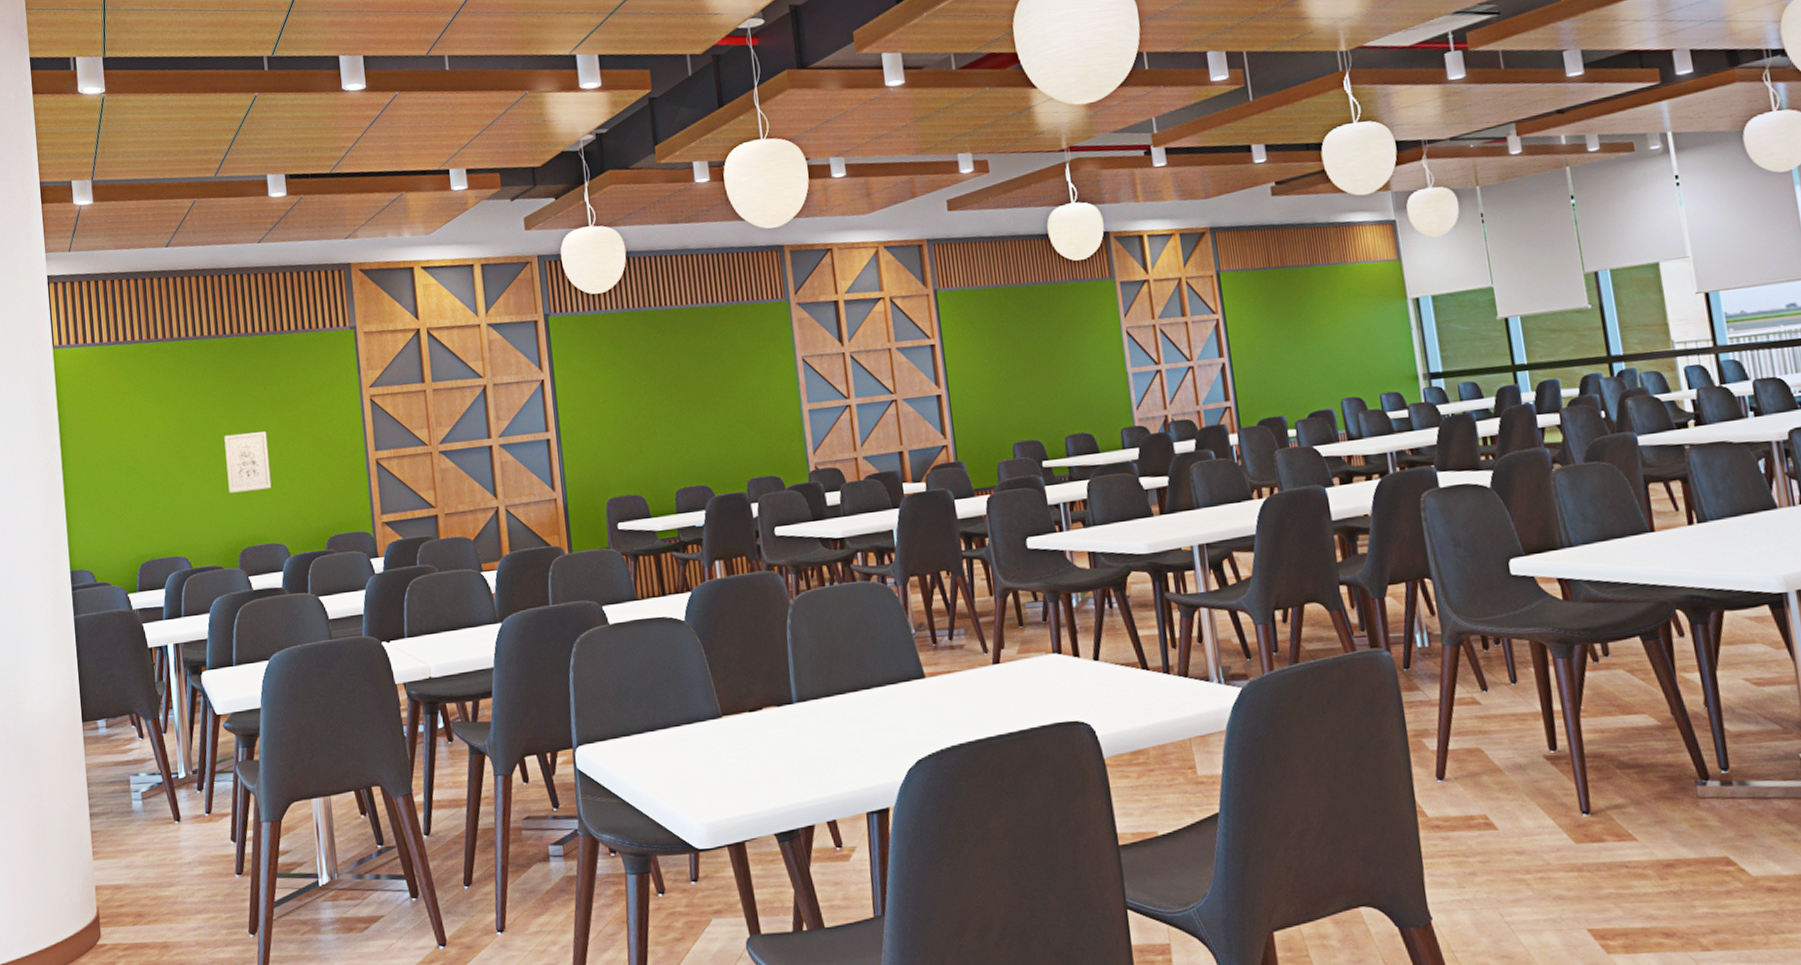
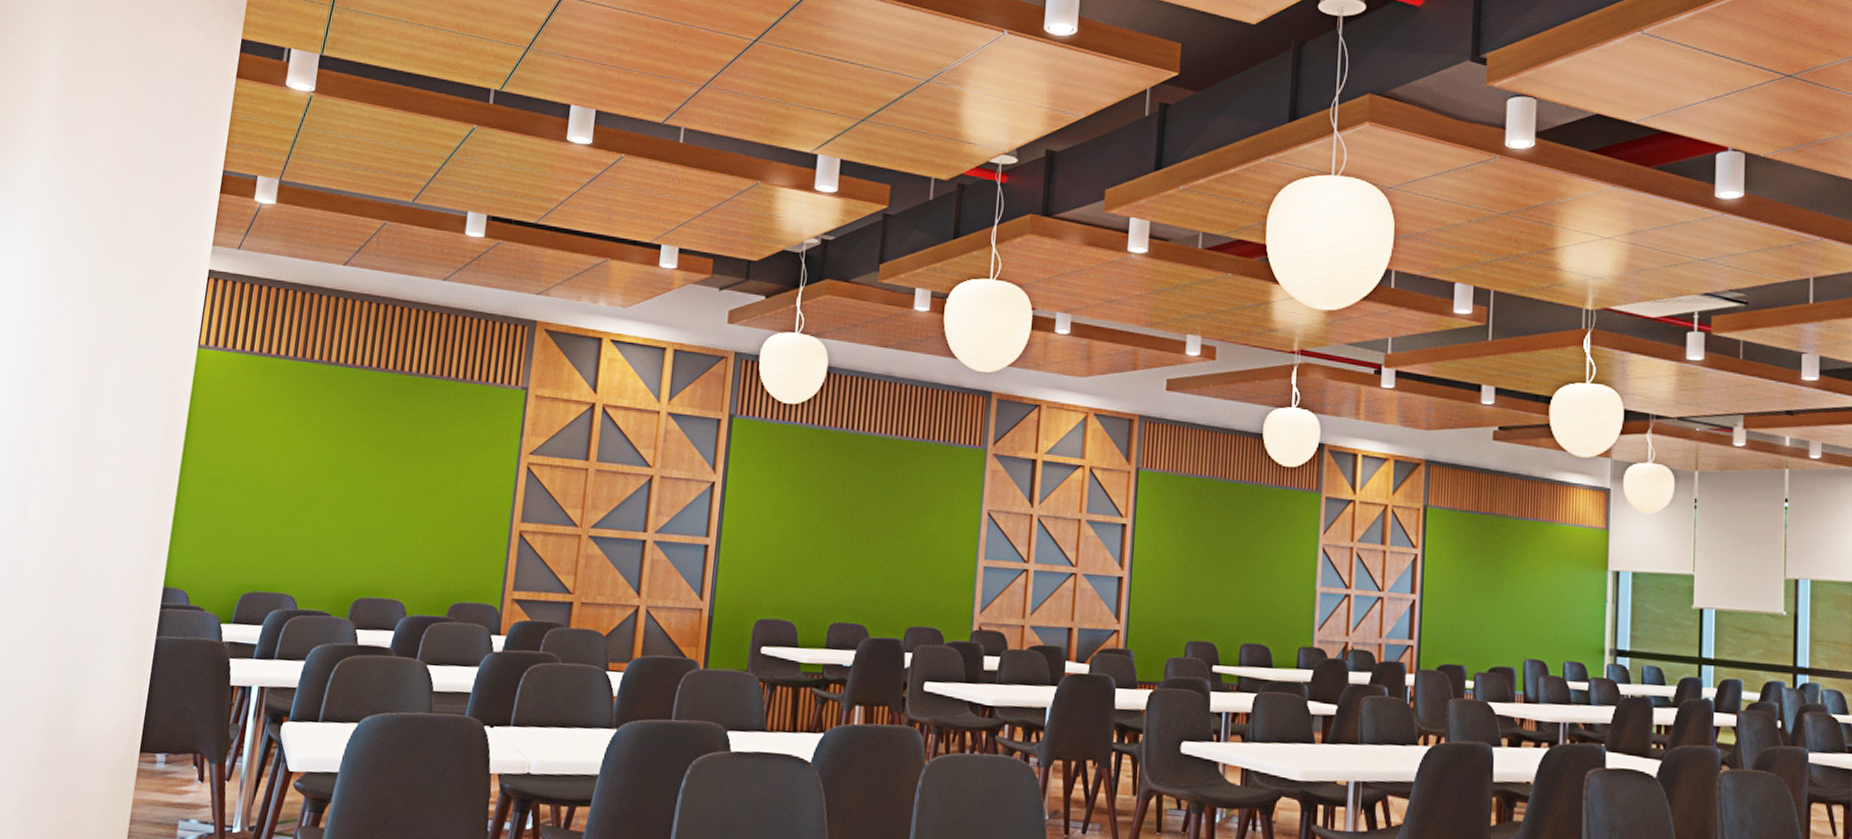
wall art: present [224,431,272,493] -> none [354,474,409,541]

